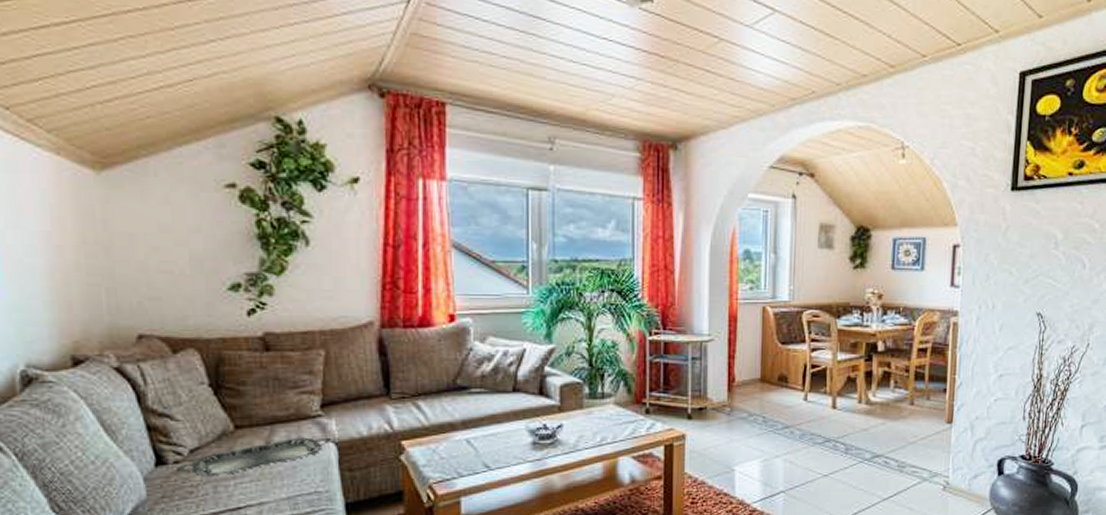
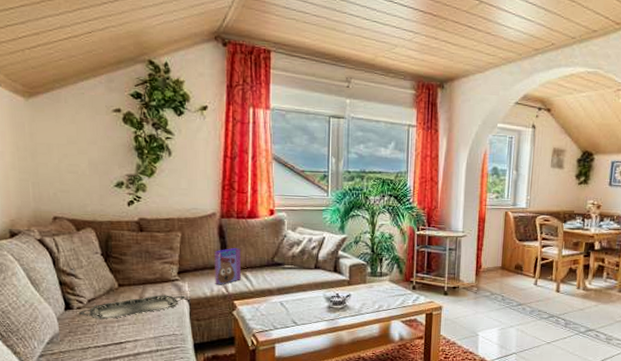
cereal box: none [372,367,410,421] -> present [214,247,241,285]

